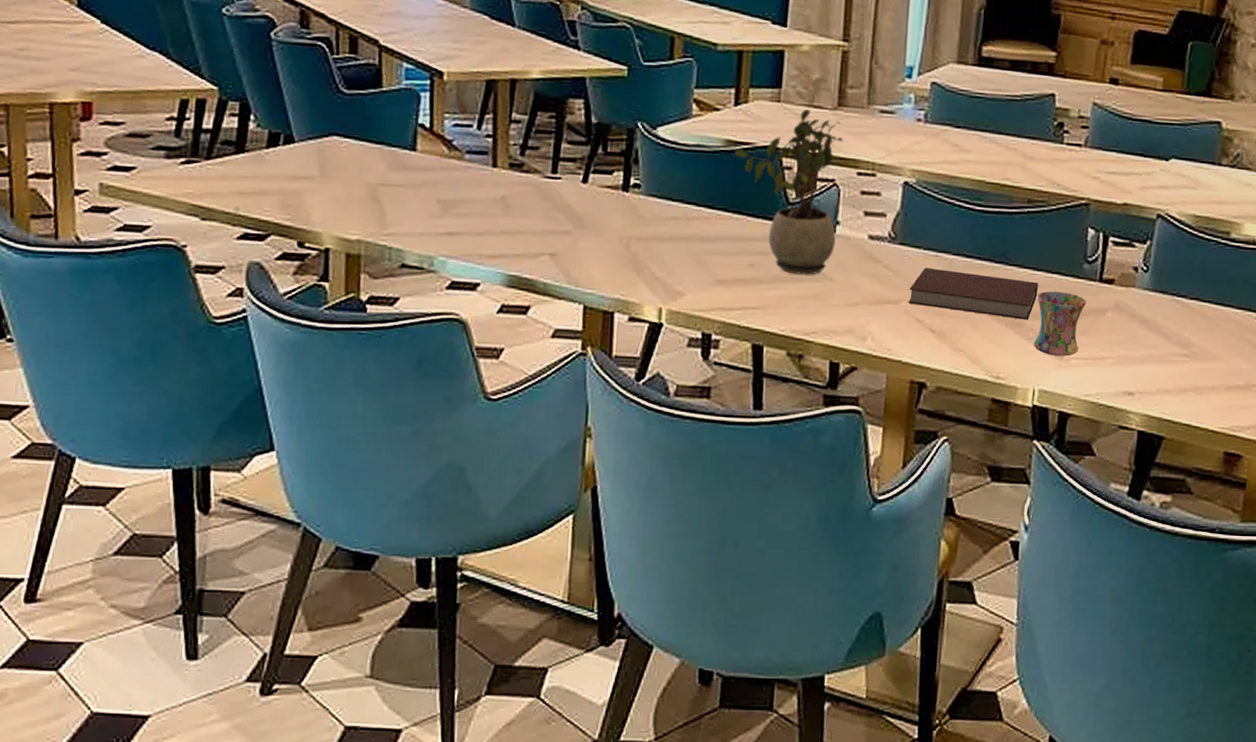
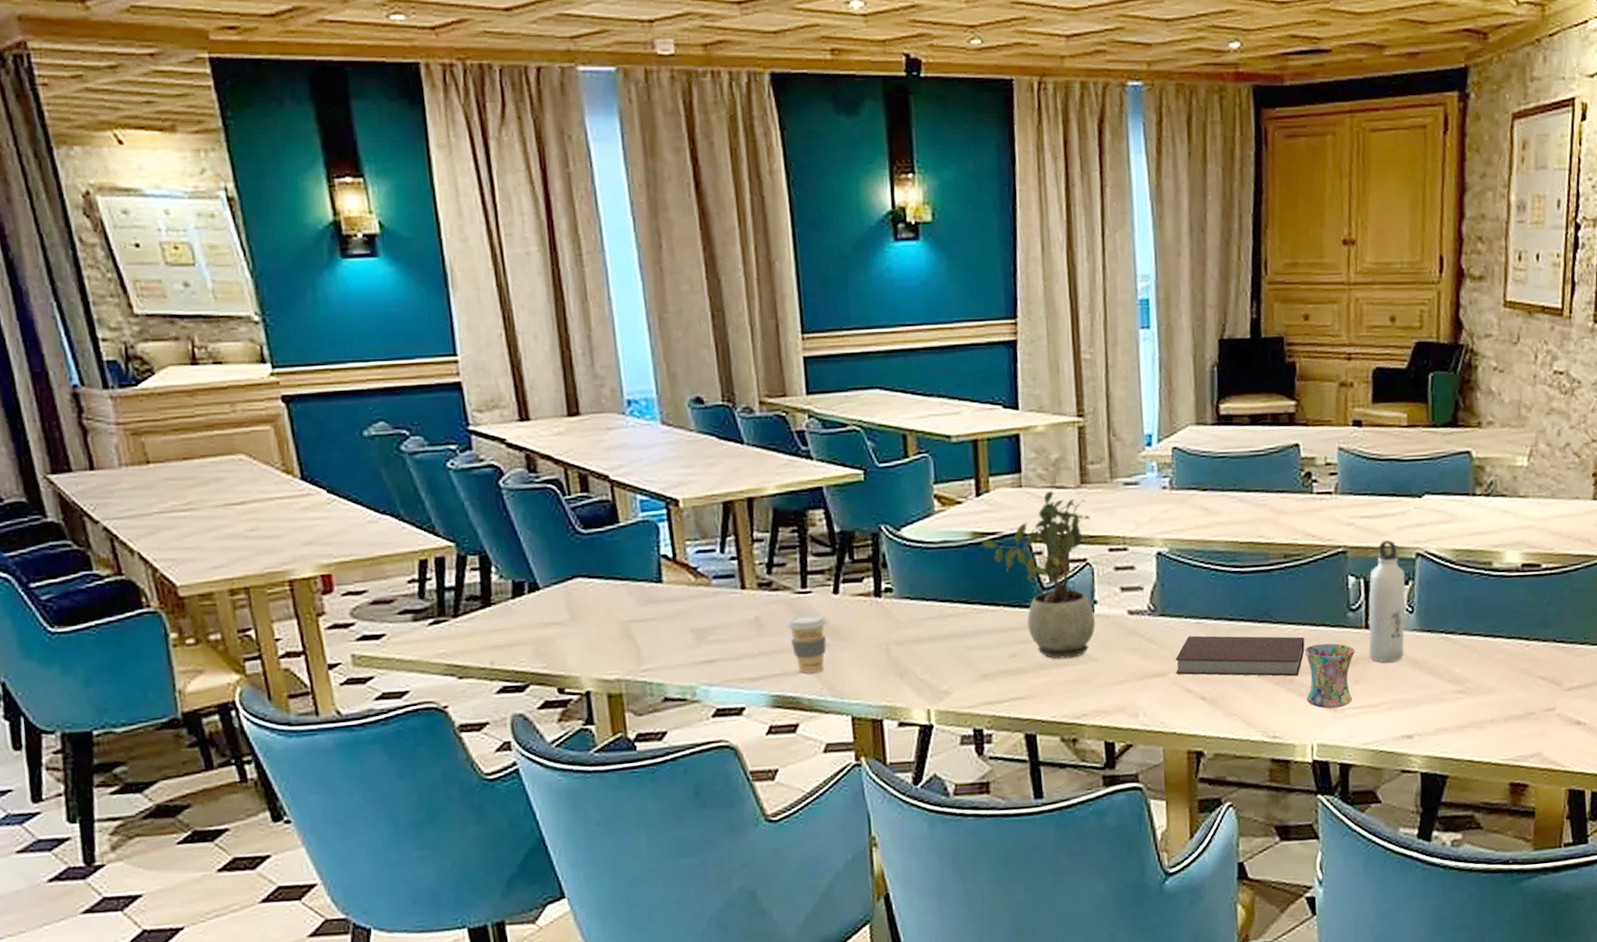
coffee cup: none [532,199,572,258] -> present [786,613,827,673]
water bottle: none [1100,198,1144,318] -> present [1368,540,1405,663]

